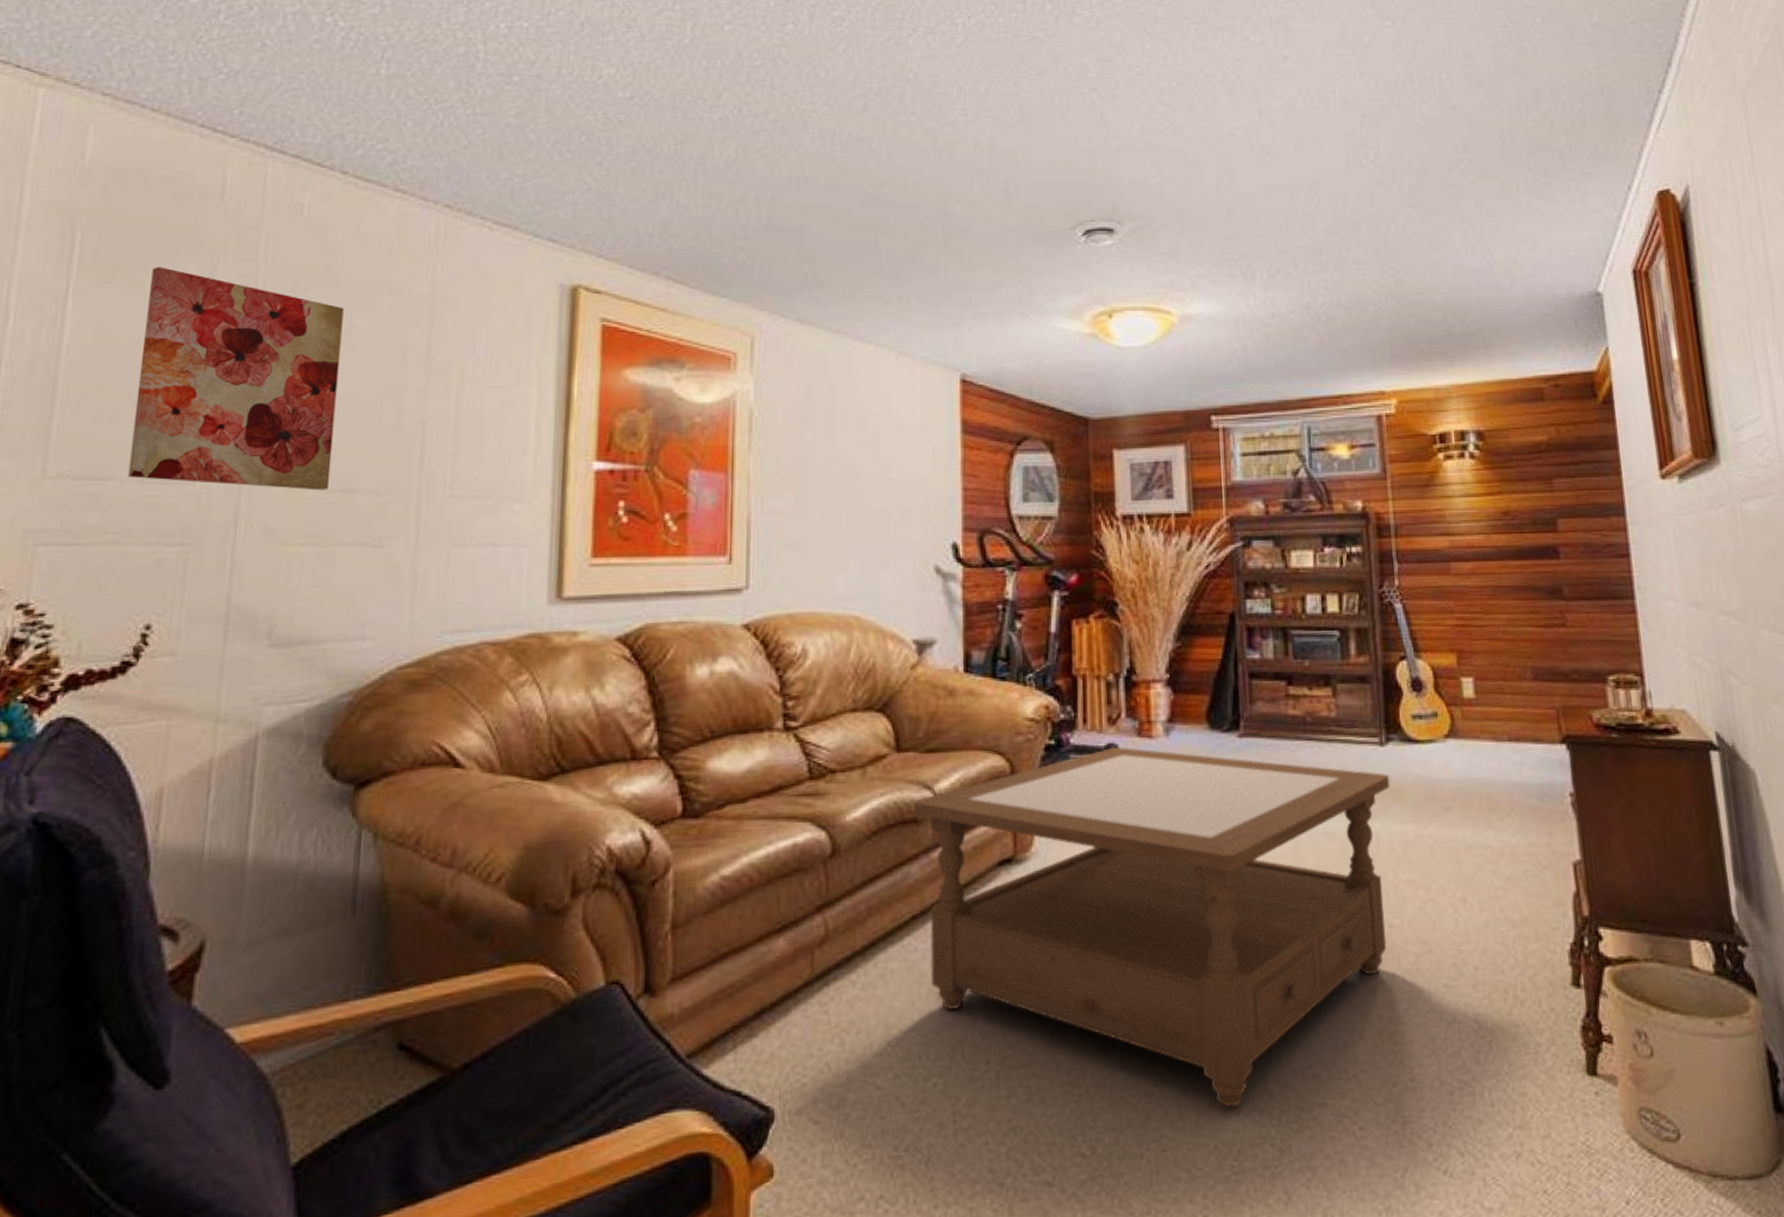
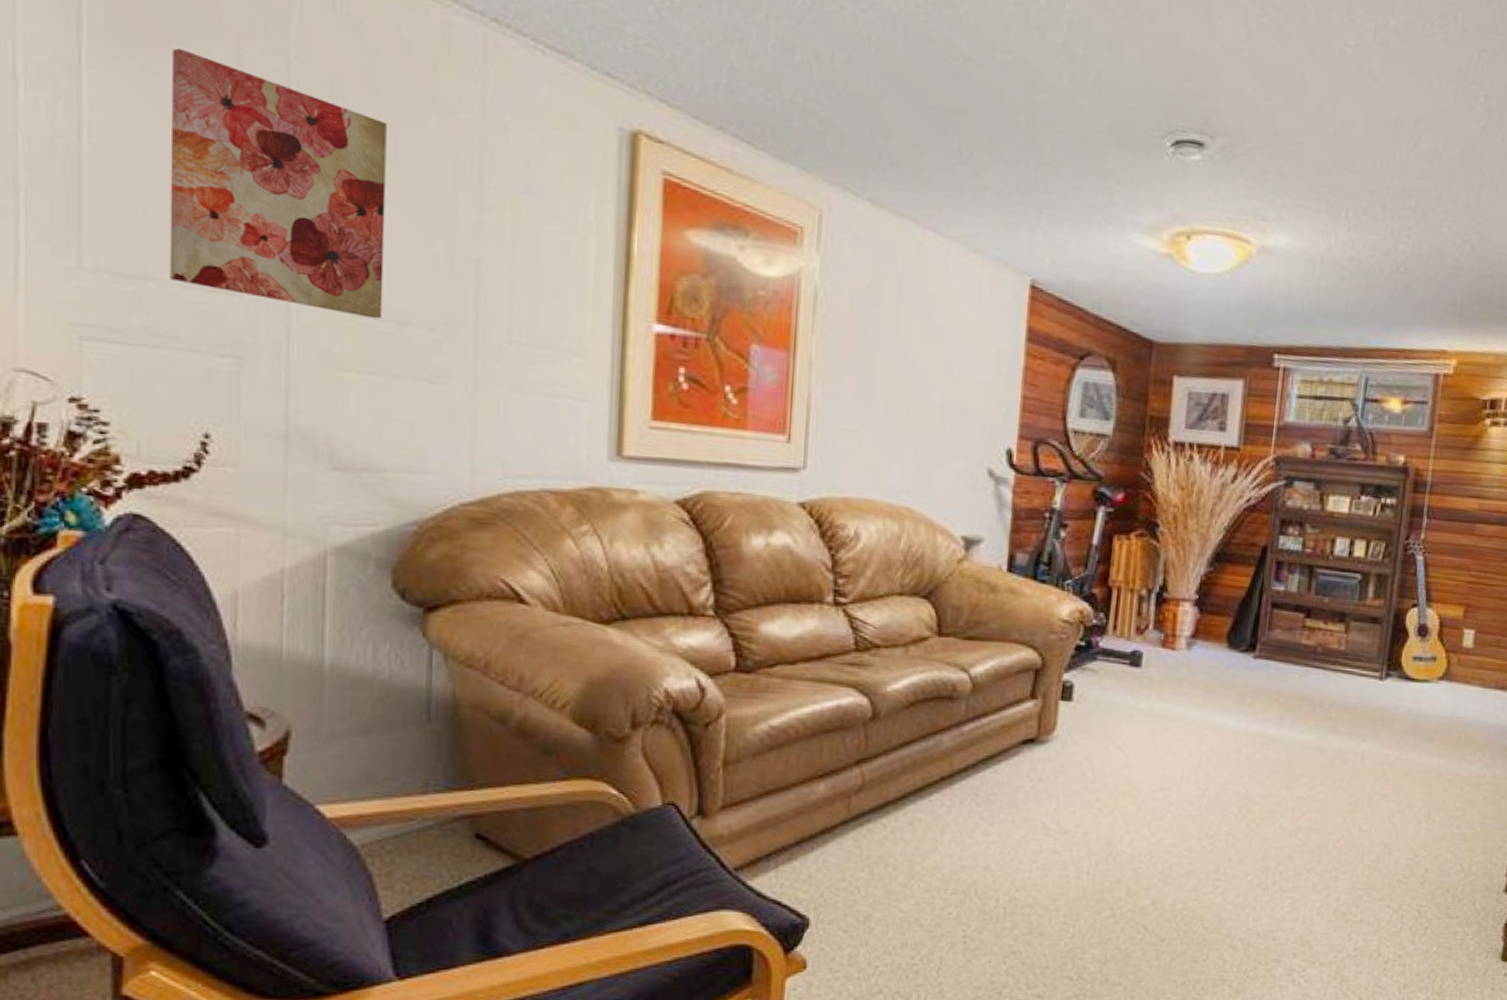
coffee table: present [914,747,1390,1107] -> none [949,654,1383,954]

